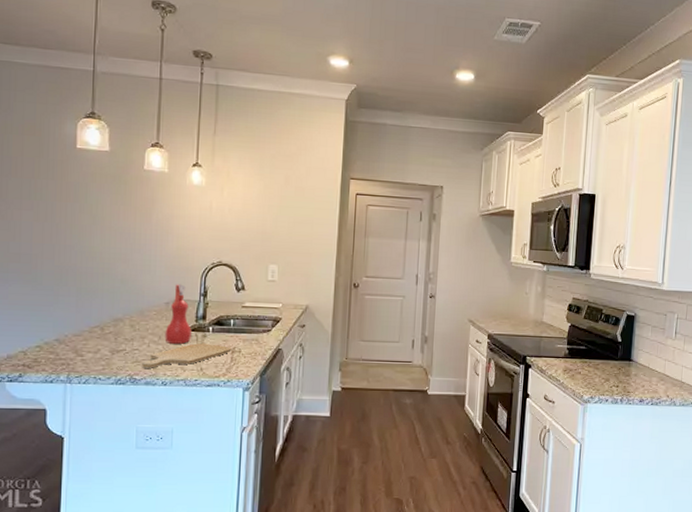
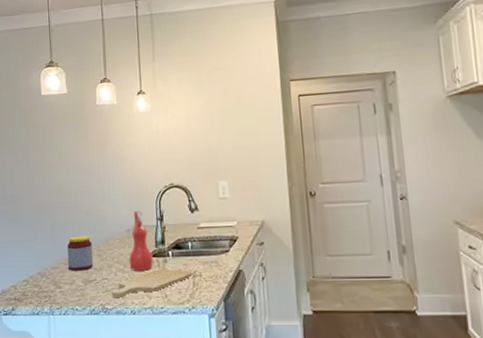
jar: none [93,304,125,340] -> present [67,235,94,271]

